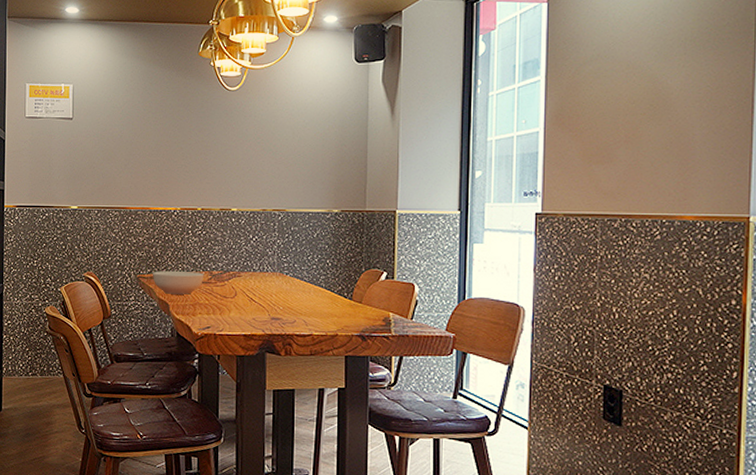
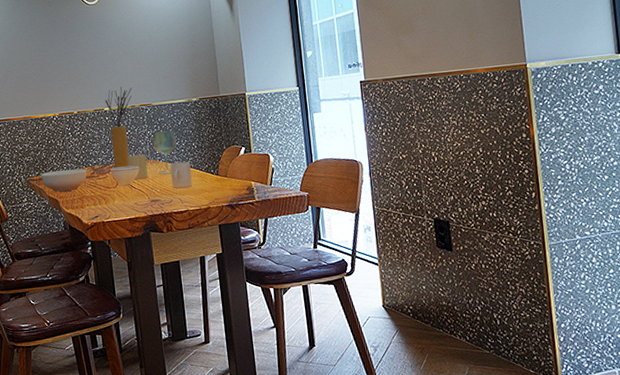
bowl: none [229,275,264,298] -> present [110,165,140,186]
vase: none [233,186,265,277] -> present [104,86,132,168]
candle: none [250,264,272,294] -> present [127,154,149,180]
wine glass: none [281,241,309,292] -> present [153,130,177,175]
cup: none [298,279,322,310] -> present [170,161,192,189]

